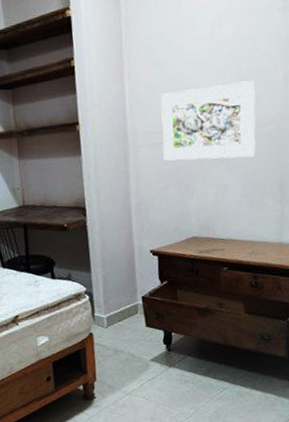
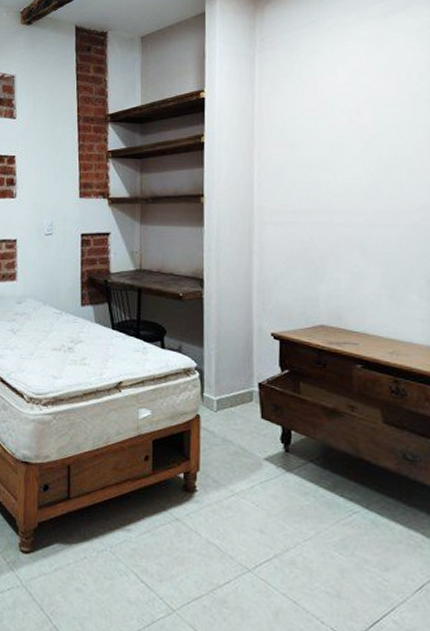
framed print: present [161,80,256,161] -> none [291,168,398,247]

